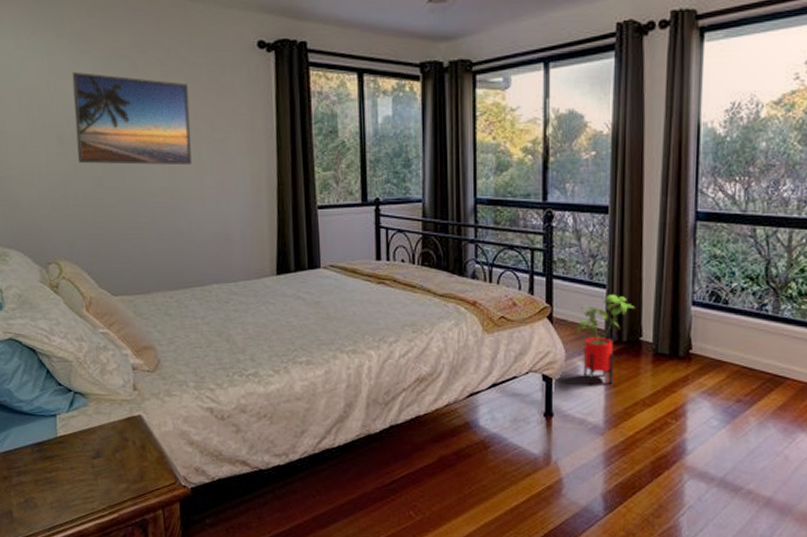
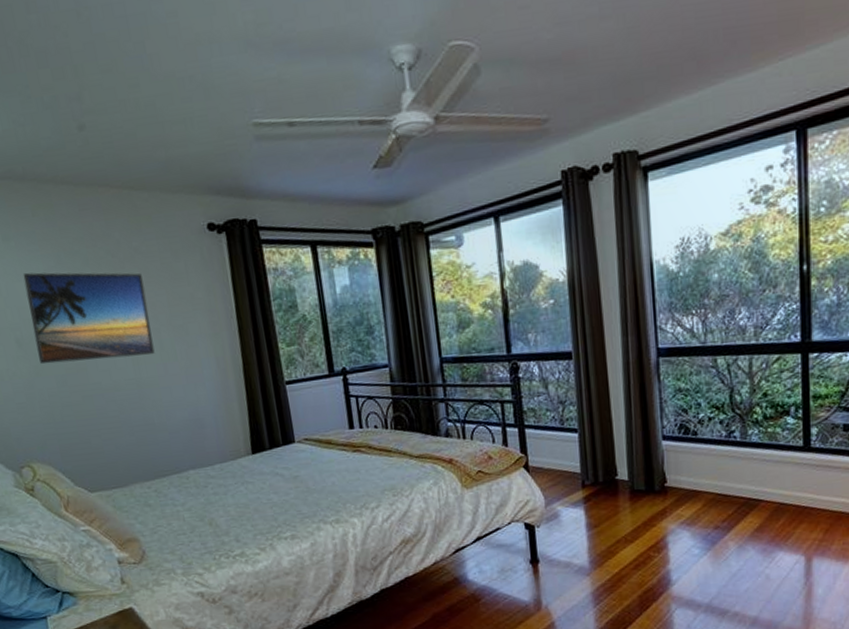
house plant: present [576,295,635,385] -> none [552,438,607,528]

